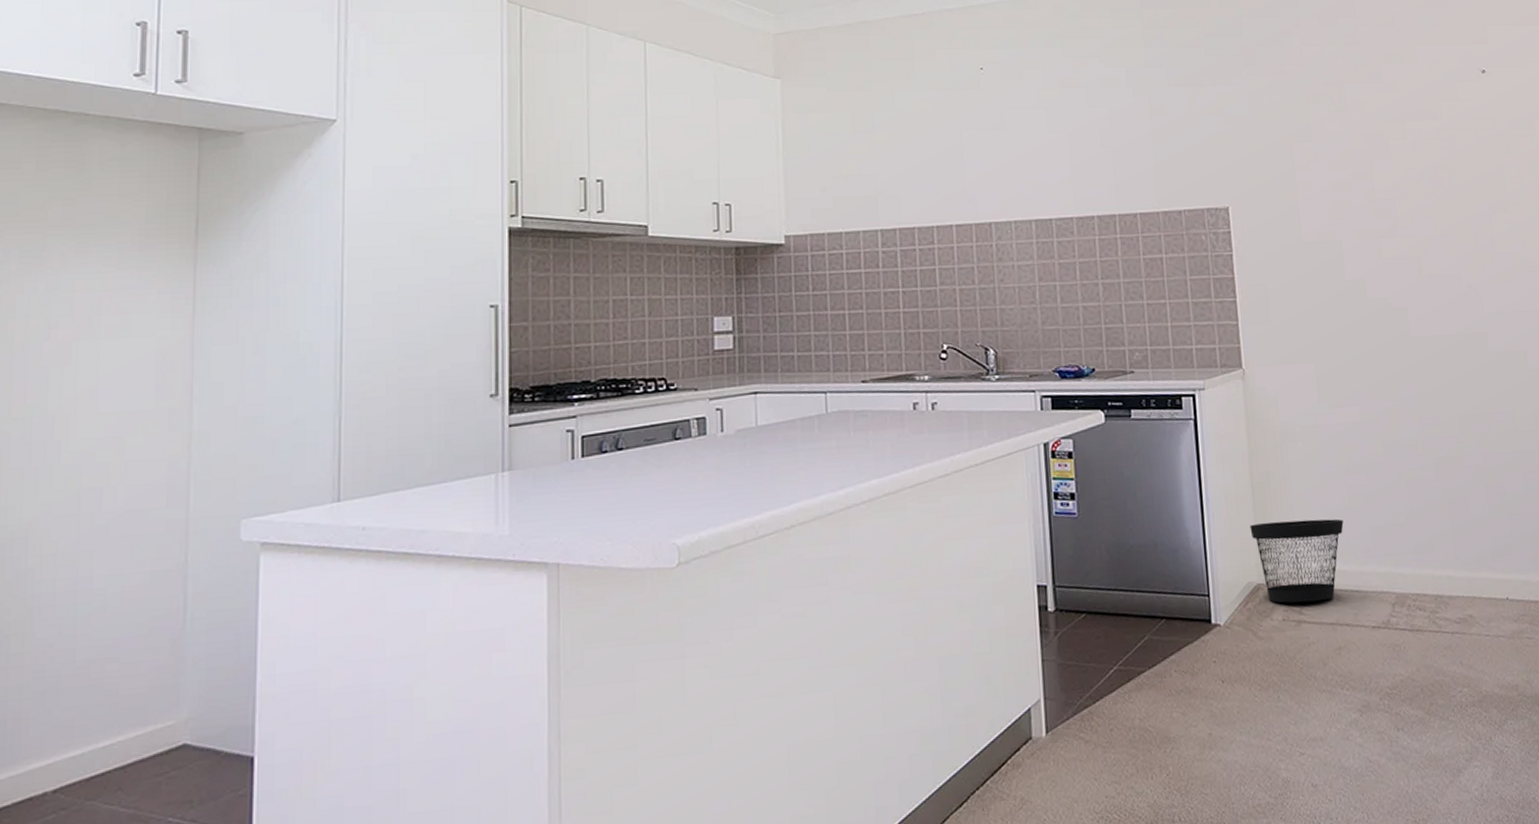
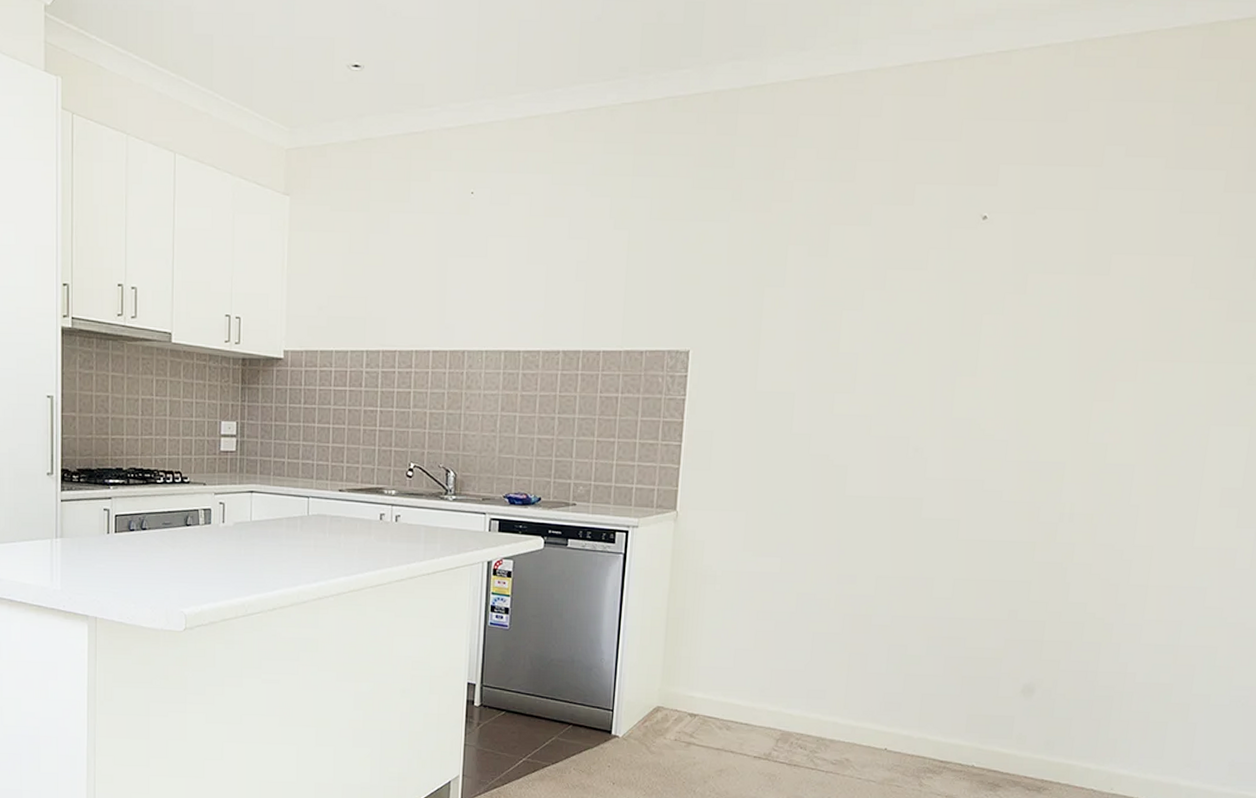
wastebasket: present [1250,519,1344,603] -> none [658,654,746,729]

